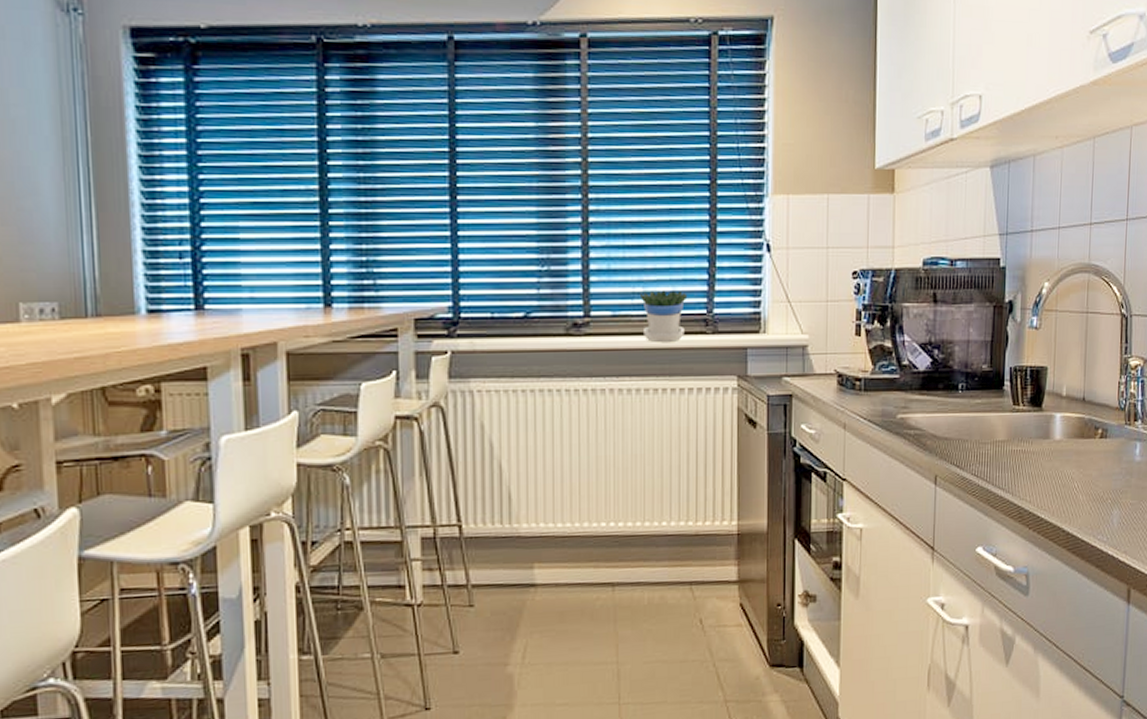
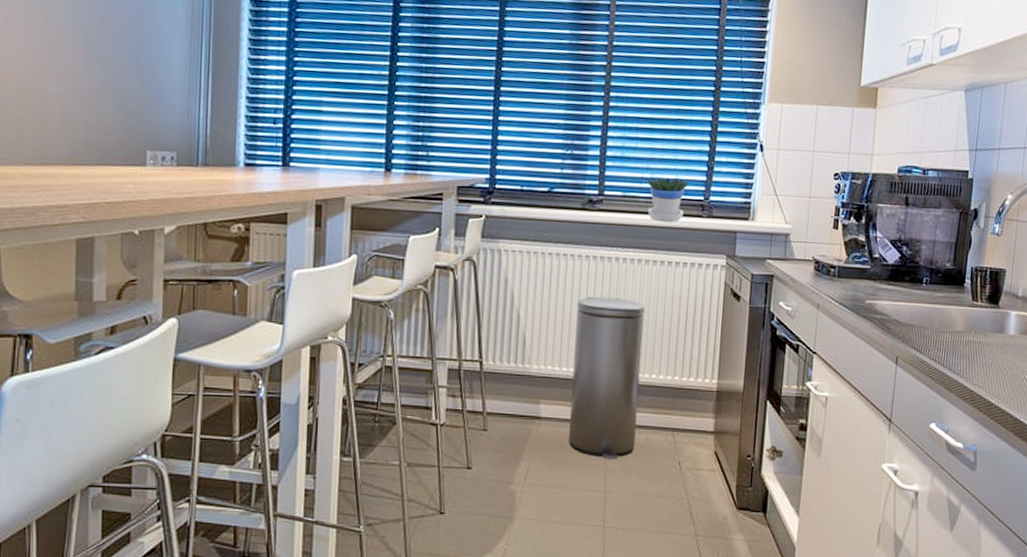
pedal bin: none [569,435,648,626] -> present [568,296,645,460]

